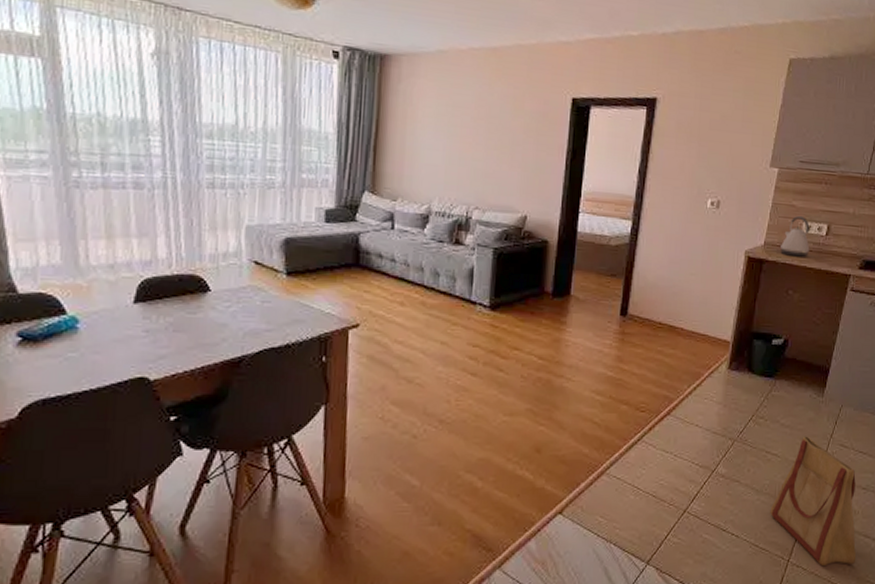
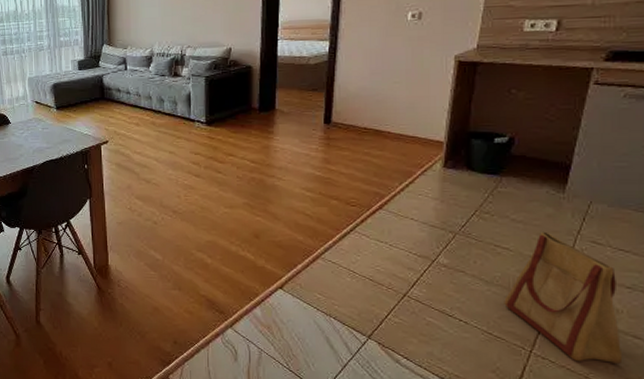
kettle: present [780,215,810,258] -> none [498,14,536,57]

